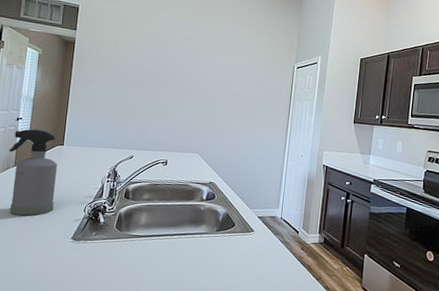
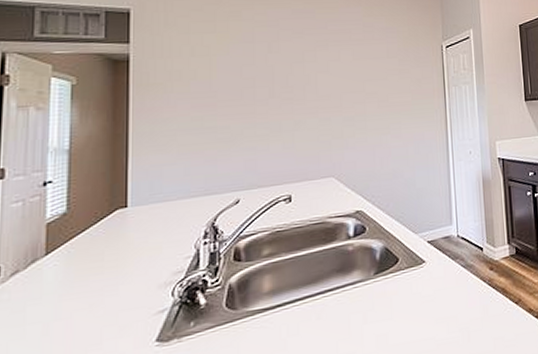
spray bottle: present [8,129,57,216] -> none [33,192,121,330]

